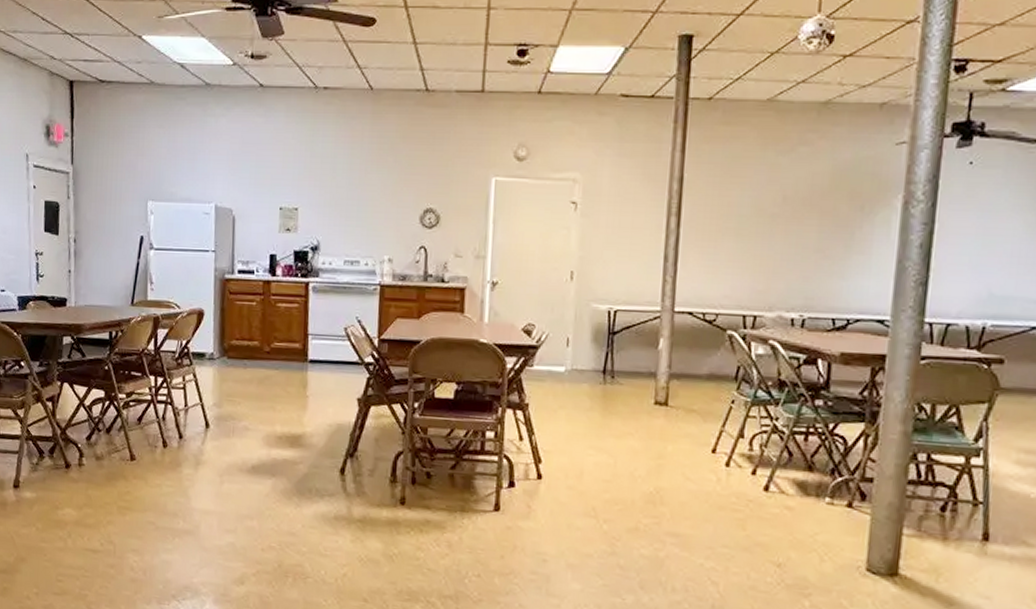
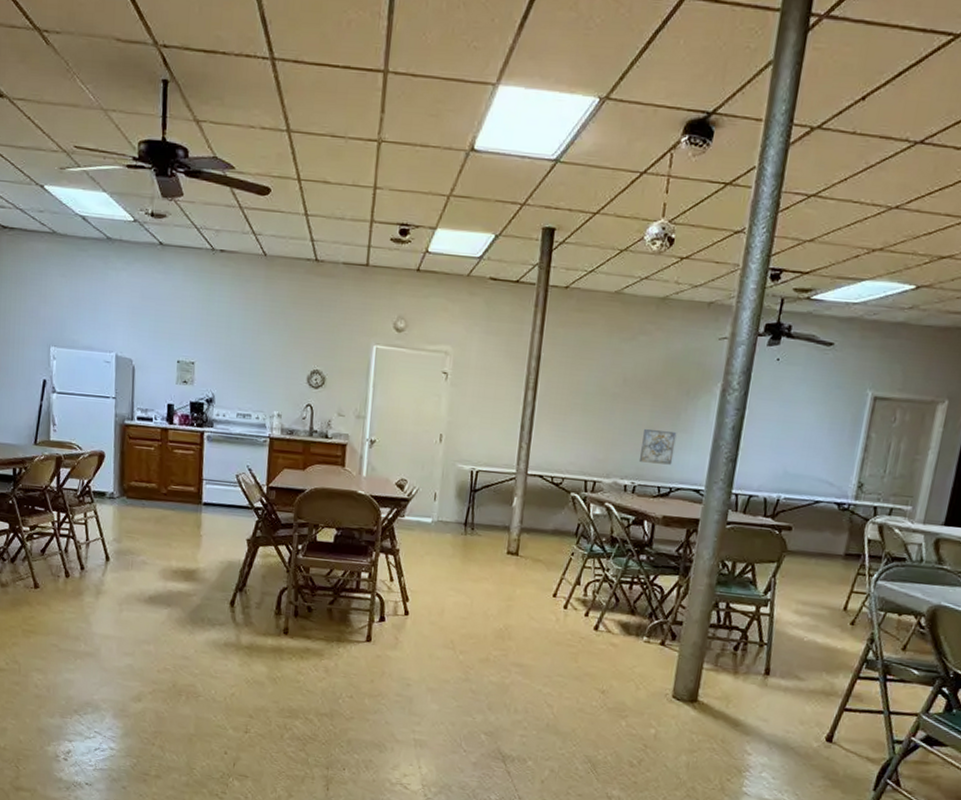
wall art: none [807,251,852,293] -> present [639,428,677,465]

